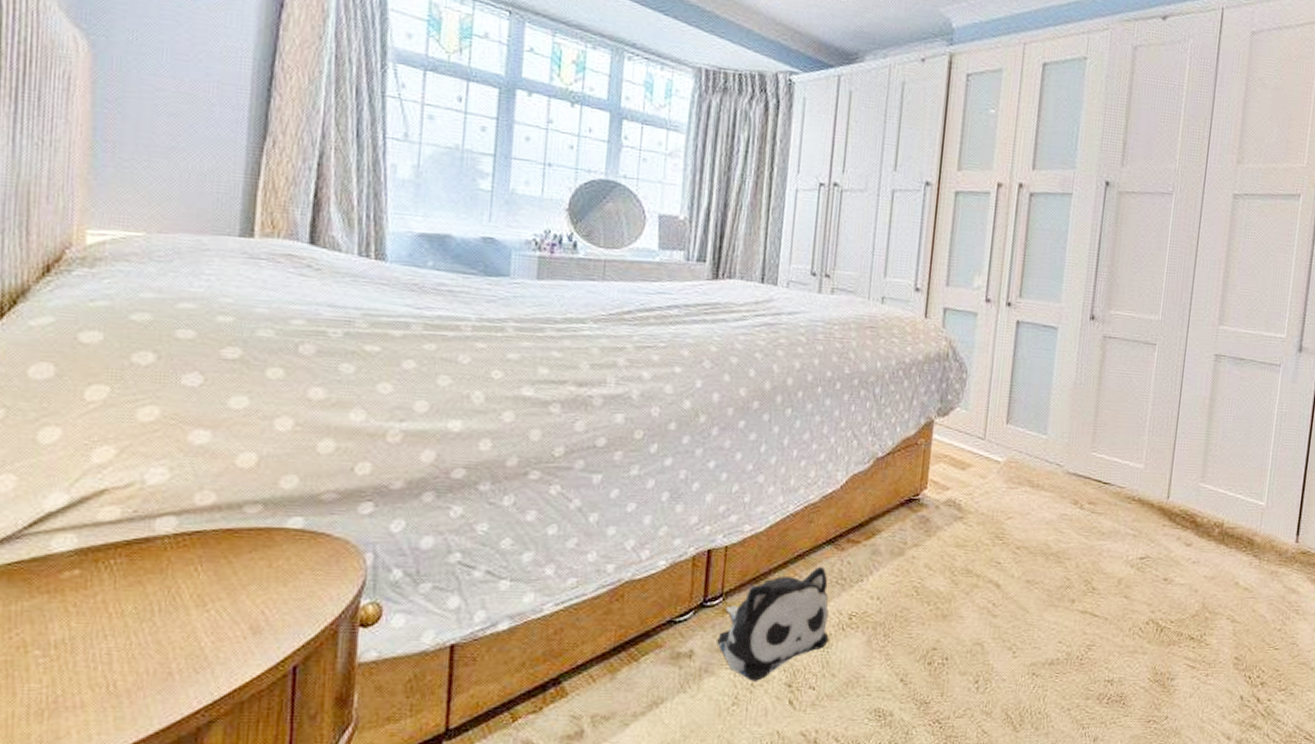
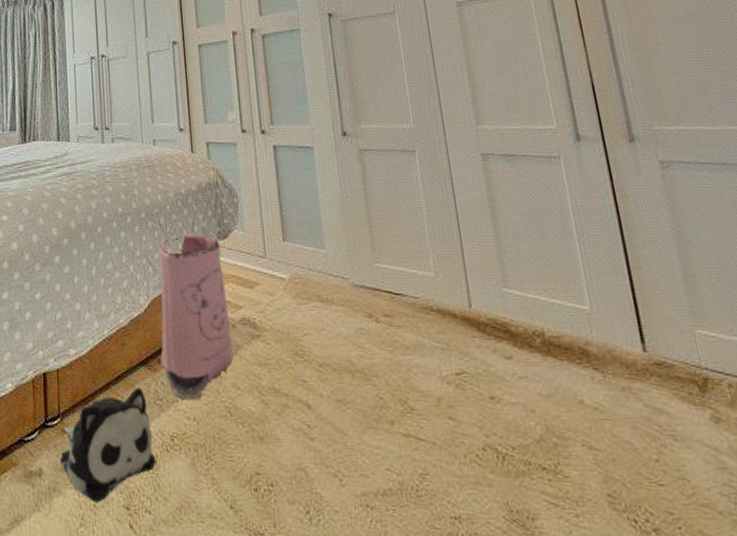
bag: none [850,407,939,580] -> present [159,234,235,401]

